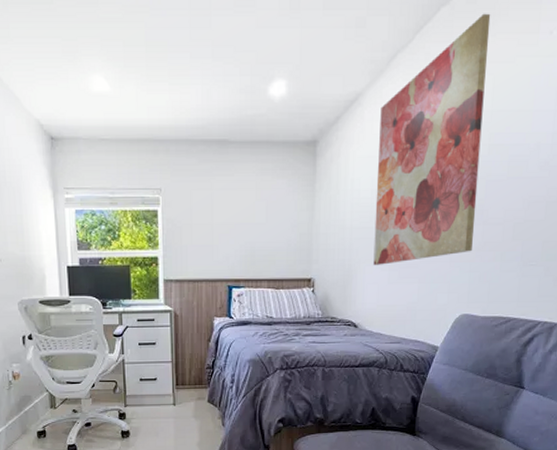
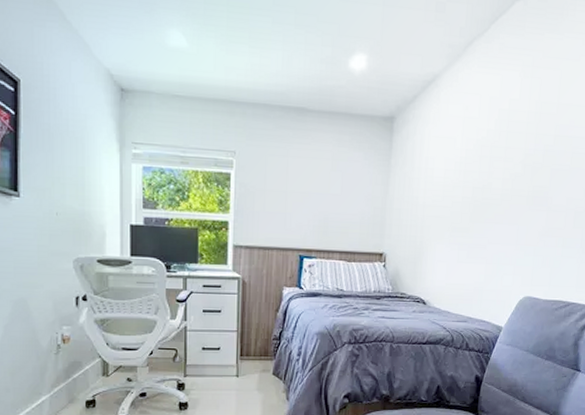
wall art: present [373,13,491,265] -> none [444,12,560,244]

